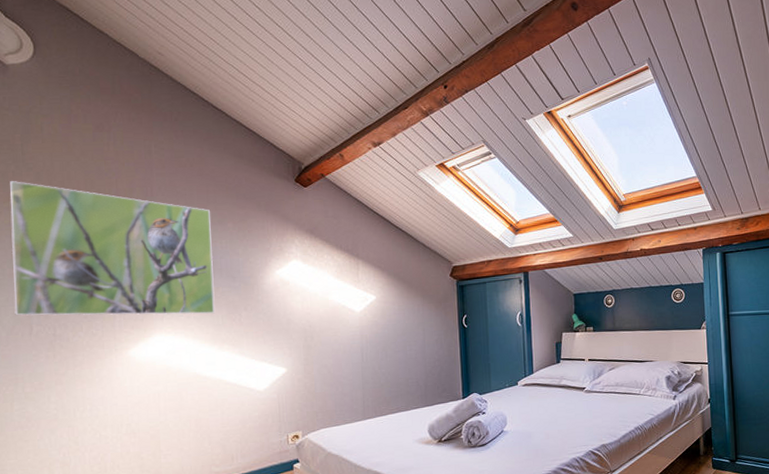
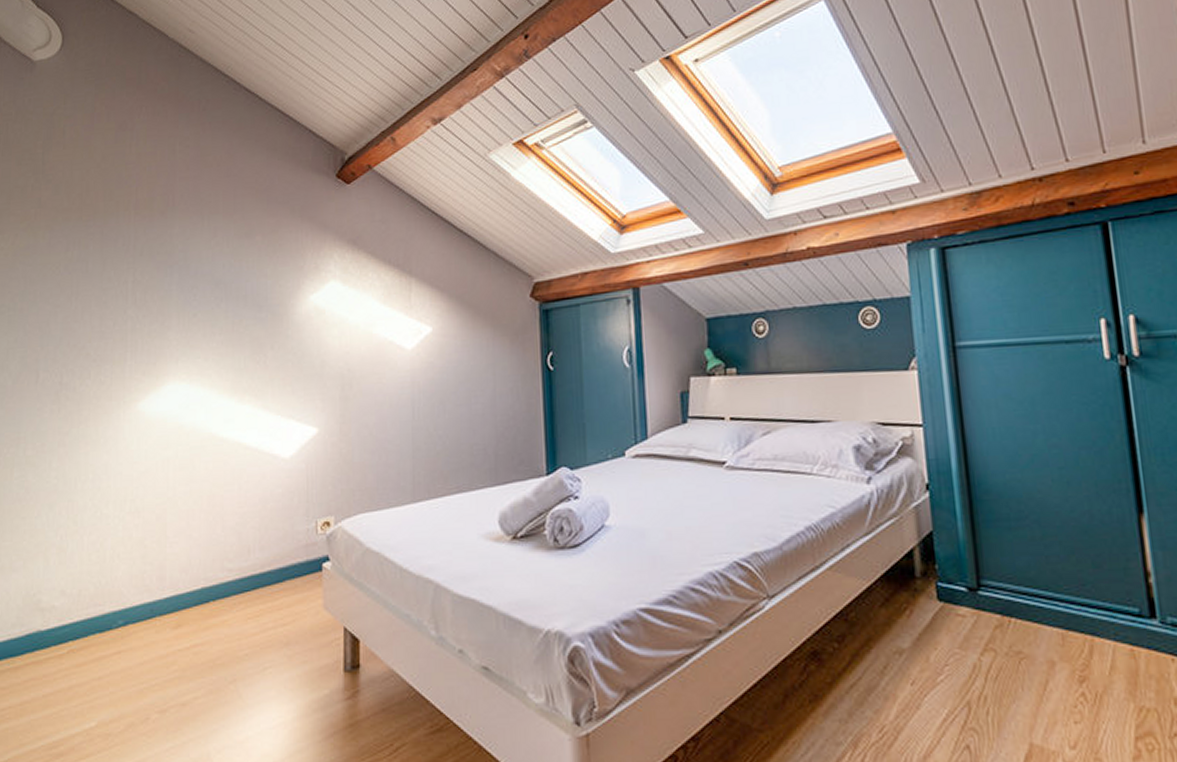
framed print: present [10,180,215,316] -> none [22,195,237,360]

